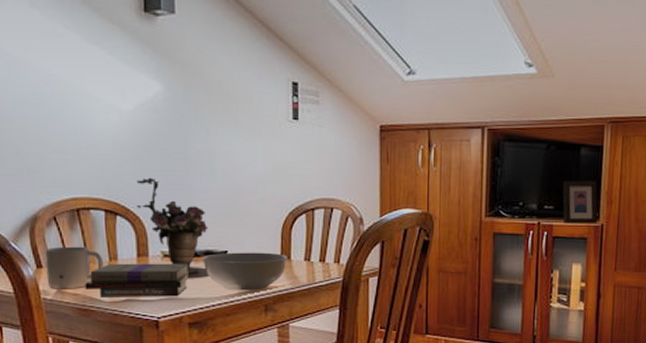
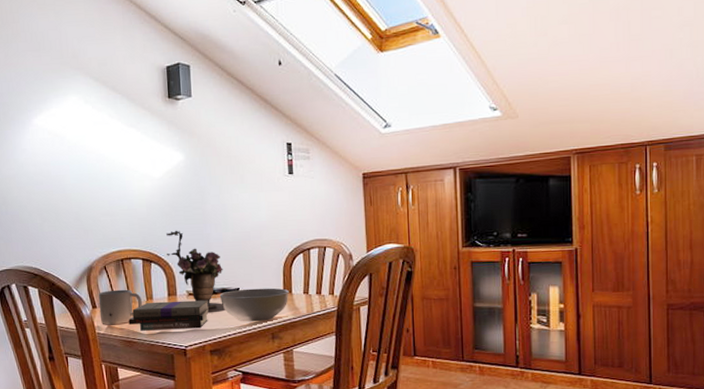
picture frame: present [562,181,598,224] -> none [534,208,571,250]

